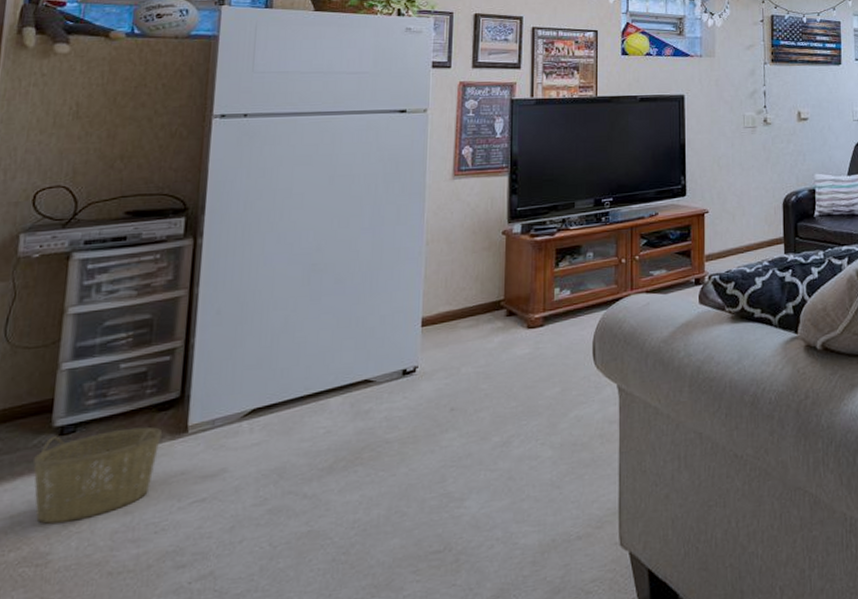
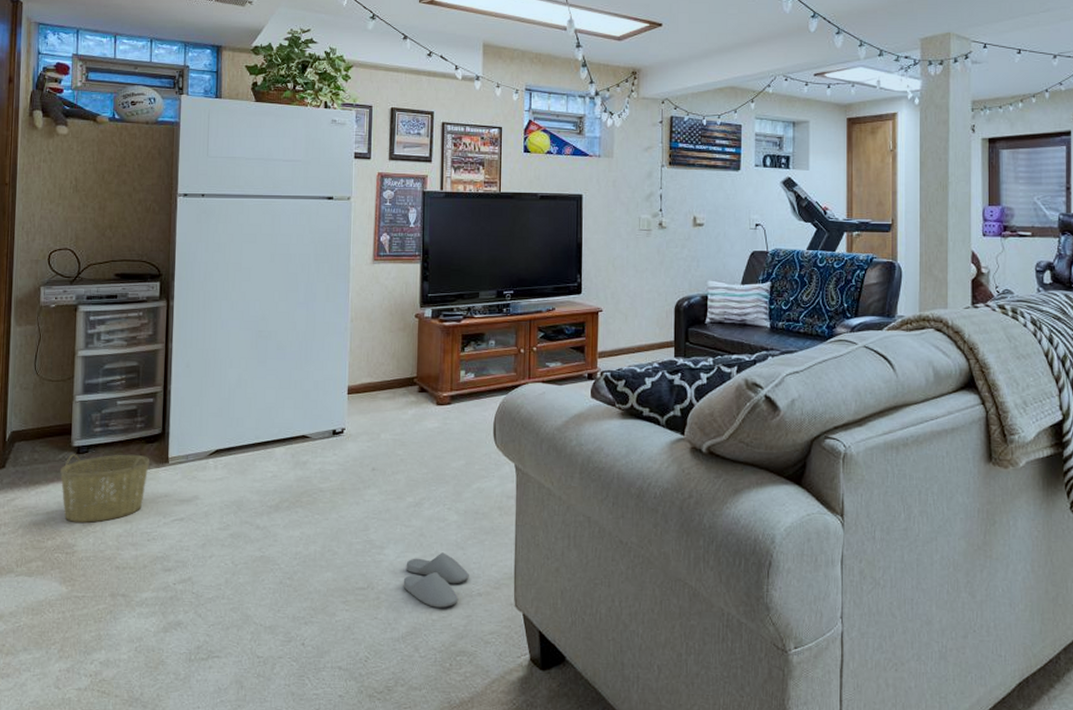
slippers: none [487,495,567,562] -> present [403,552,469,608]

